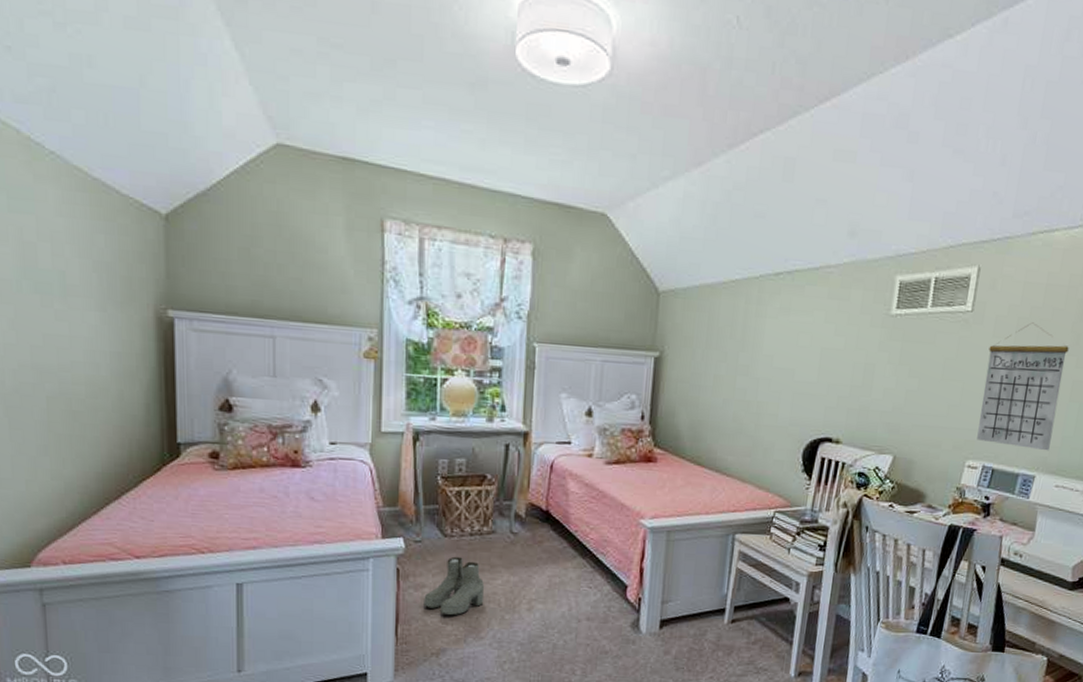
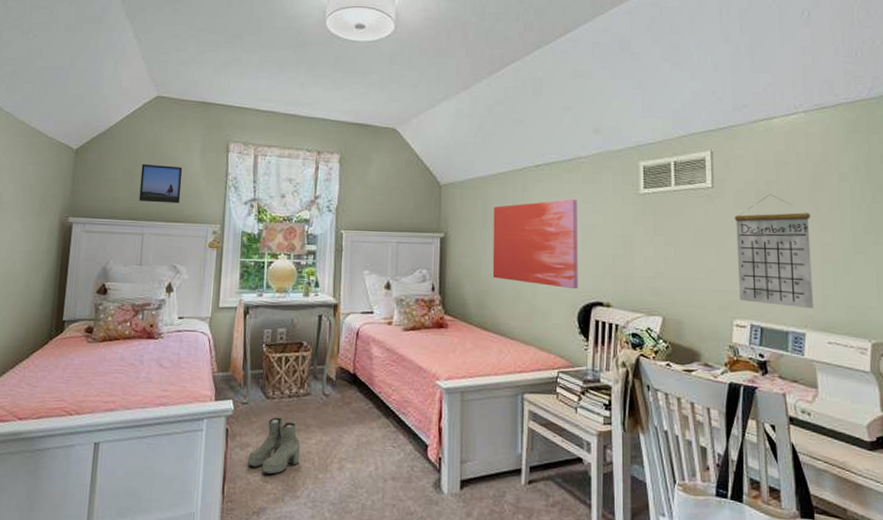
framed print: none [263,241,322,299] -> present [139,163,183,204]
wall art: none [712,317,819,422] -> present [492,199,578,288]

